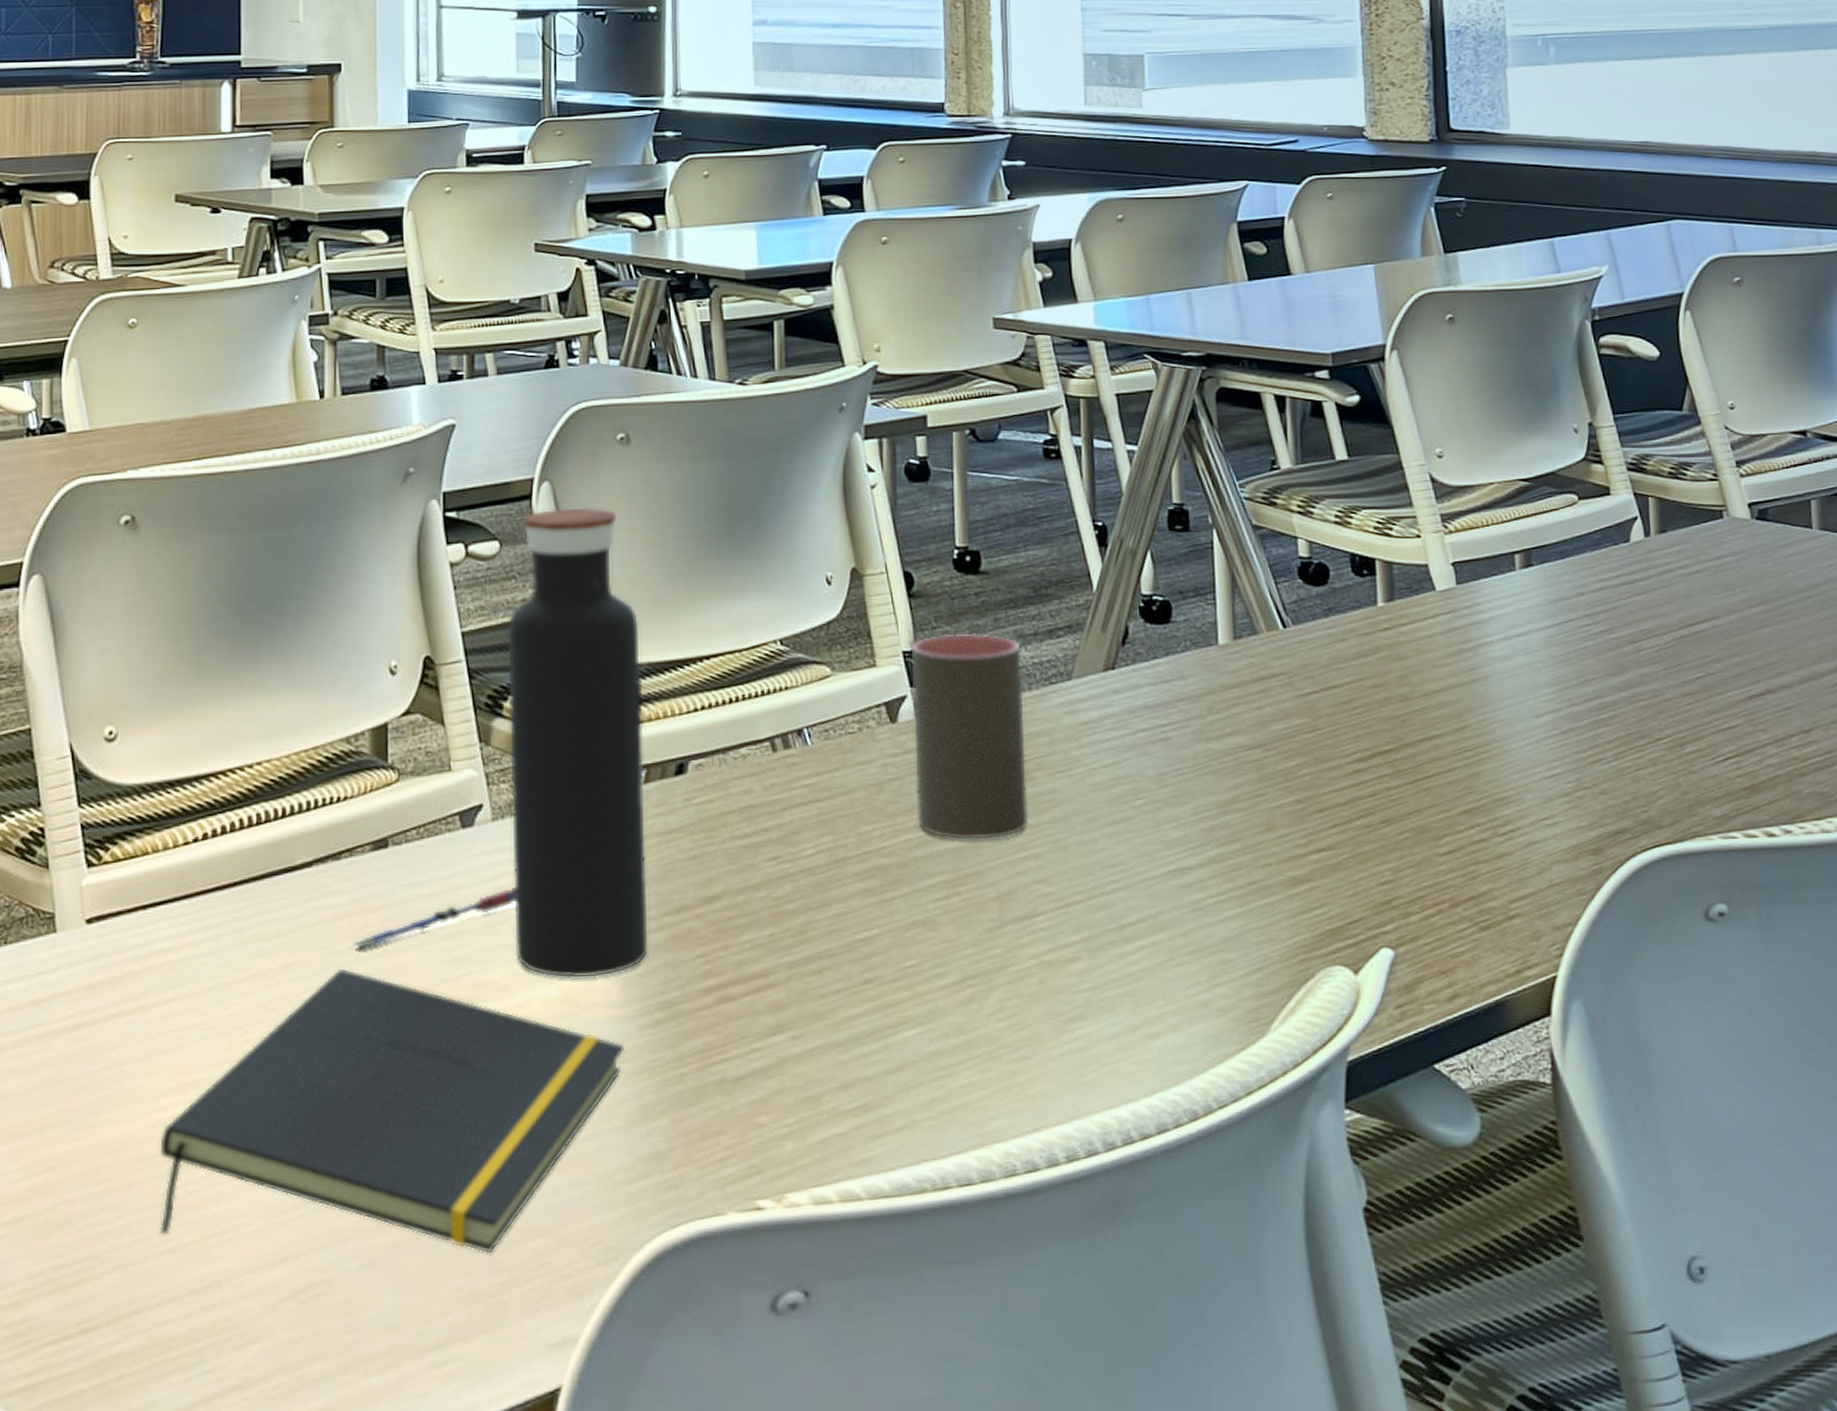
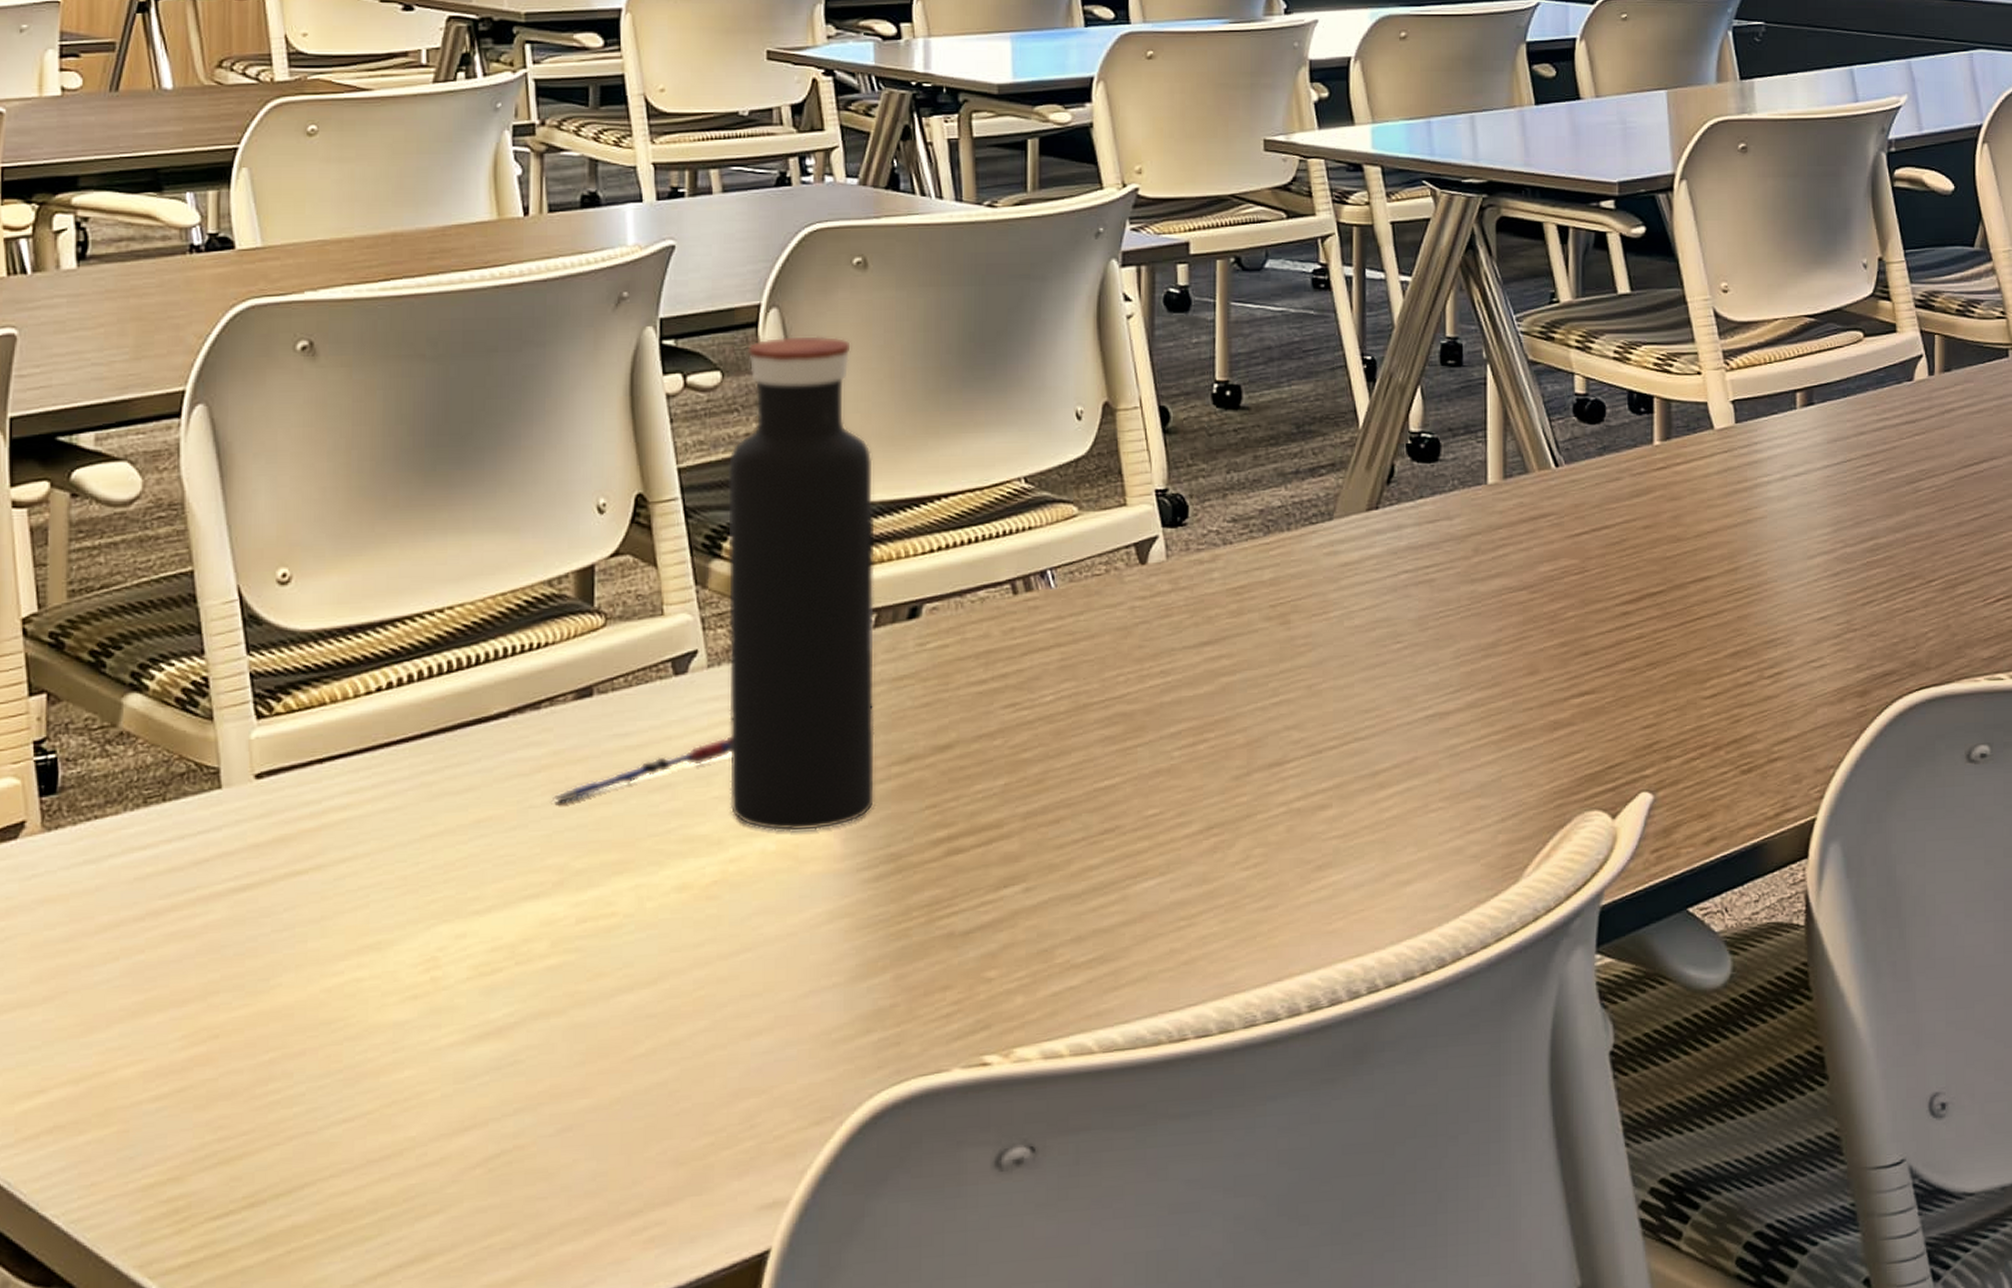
notepad: present [159,968,626,1254] -> none [335,823,847,1116]
cup: present [911,633,1029,841] -> none [1163,471,1283,686]

